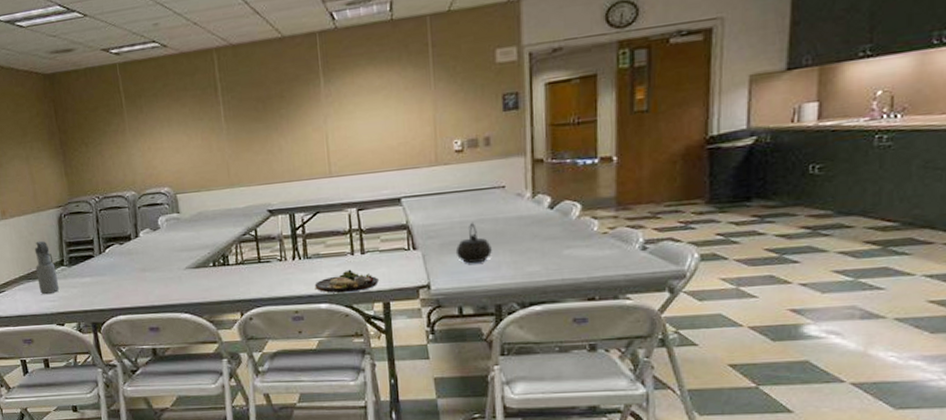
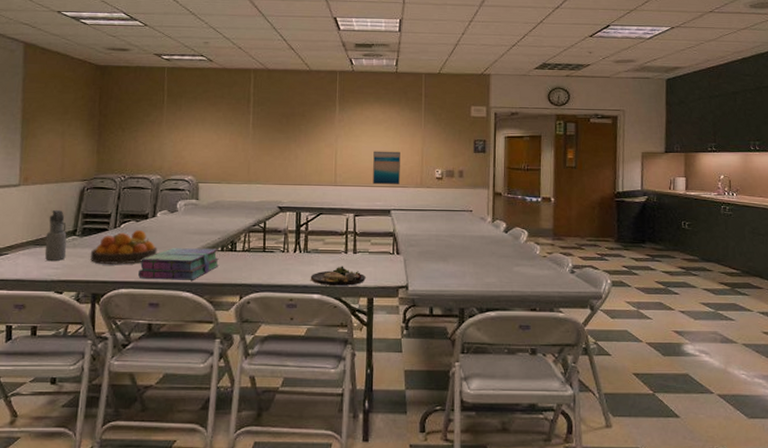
fruit bowl: none [82,253,148,293] -> present [90,230,158,264]
stack of books: none [132,265,214,304] -> present [138,248,220,280]
wall art: none [372,124,409,170] -> present [373,151,400,185]
kettle: present [455,222,492,264] -> none [431,236,459,271]

